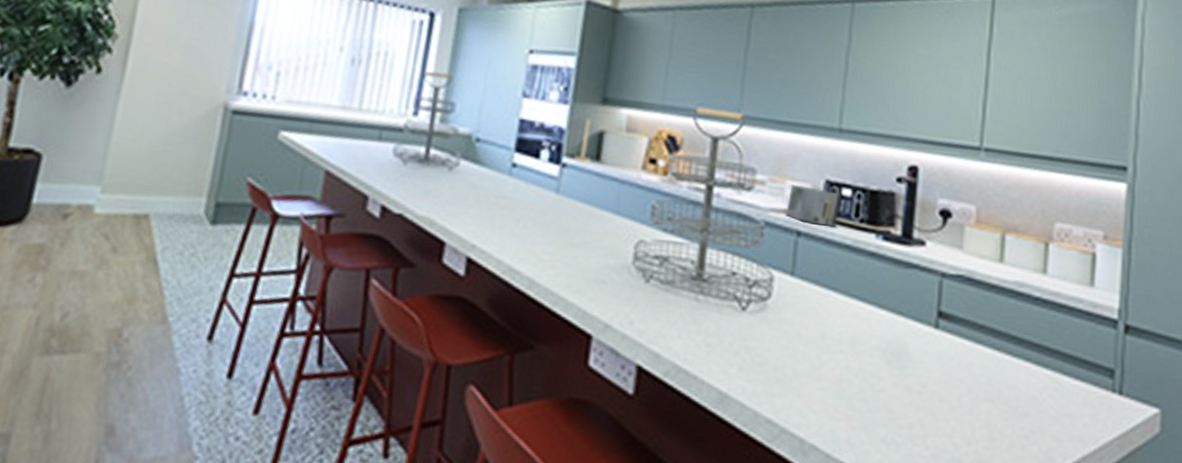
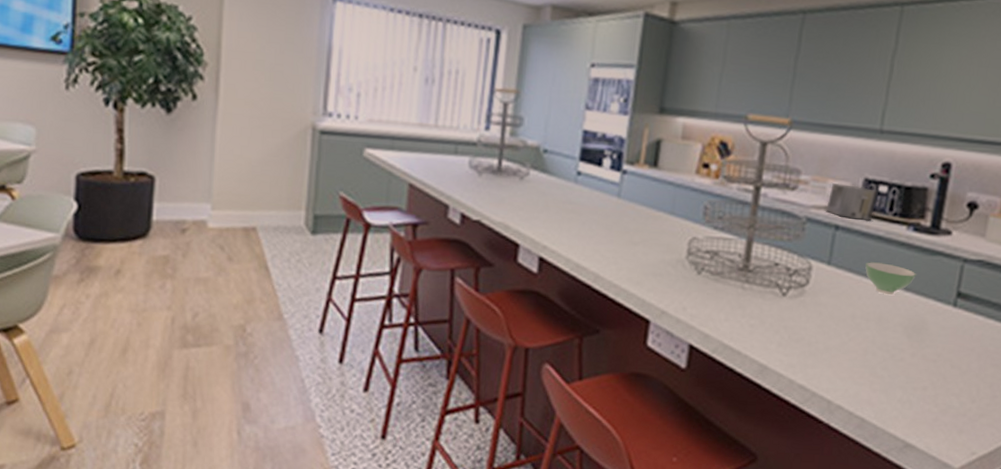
bowl: none [832,273,891,313] -> present [865,262,917,296]

